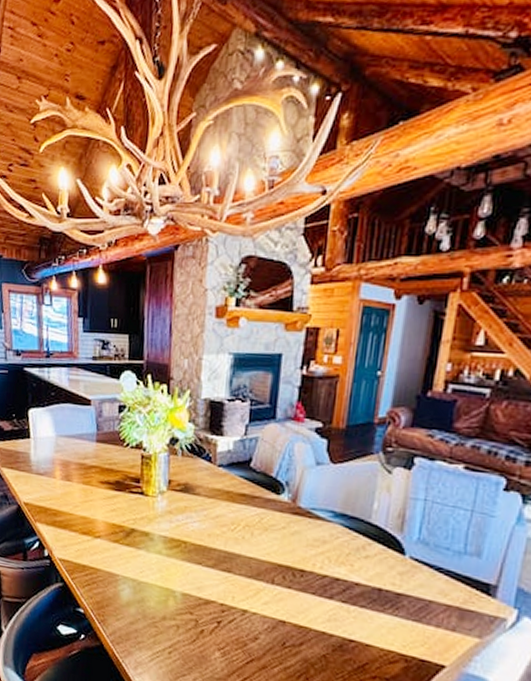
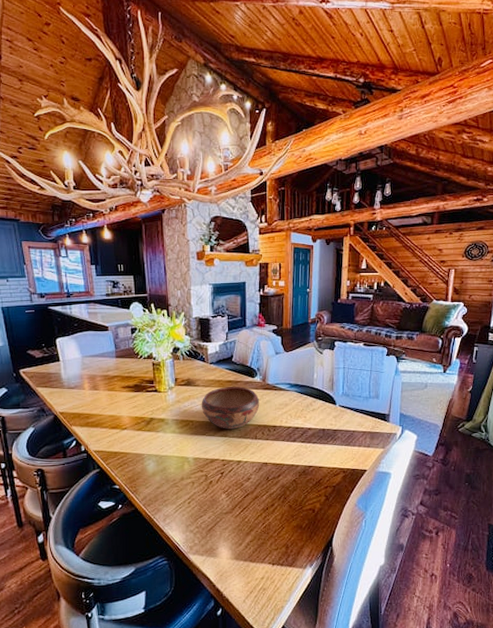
decorative bowl: none [199,502,285,564] -> present [201,387,260,429]

